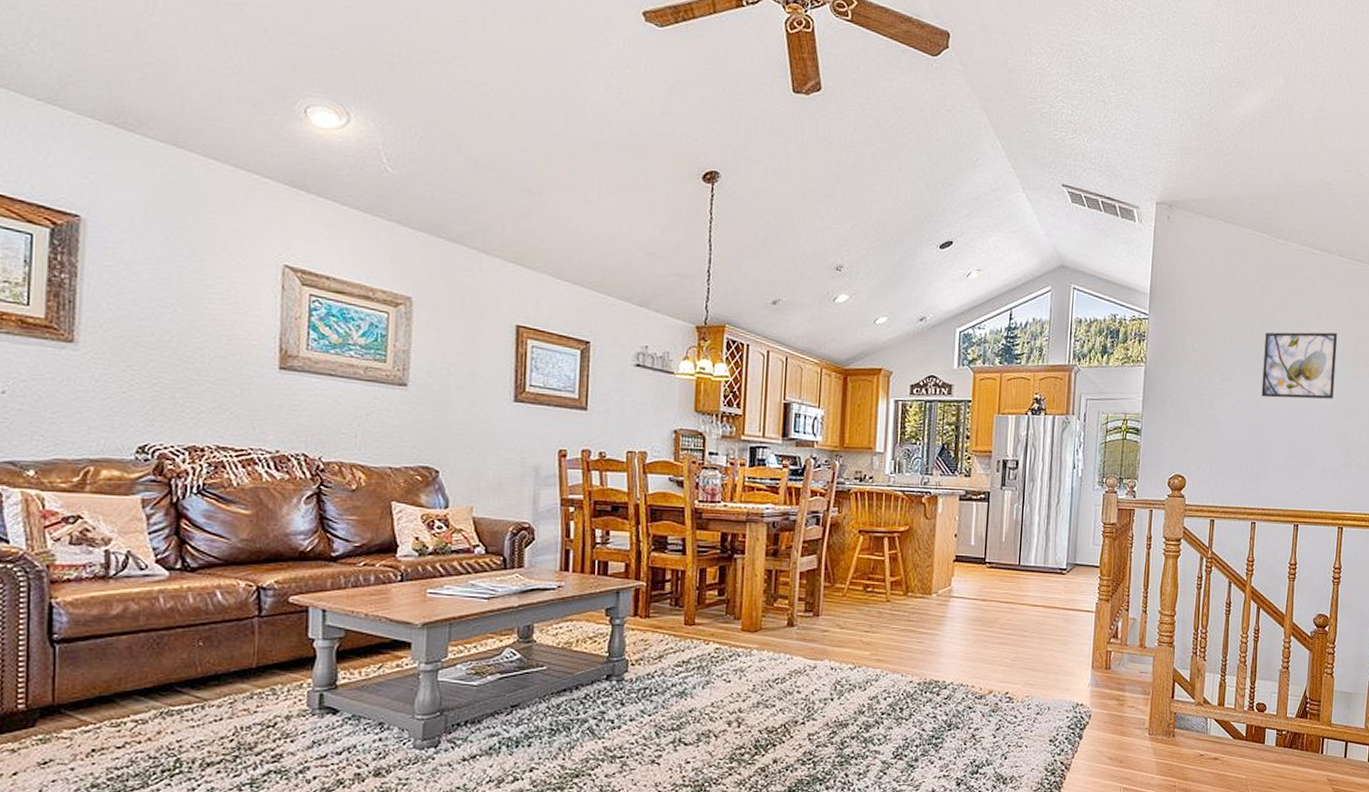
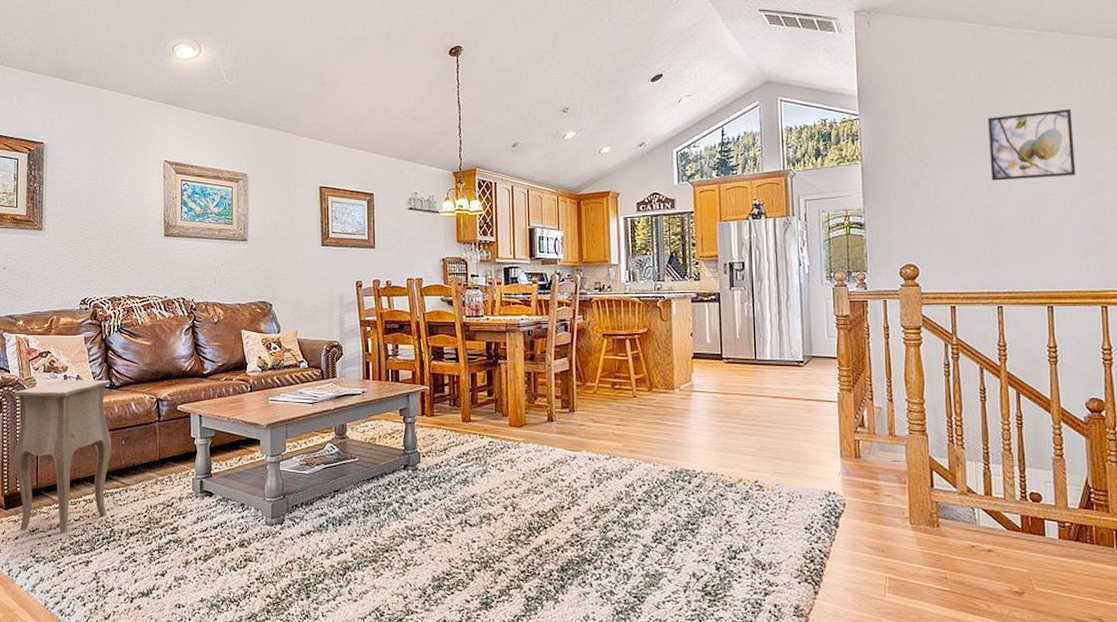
side table: none [13,556,191,766] -> present [14,379,119,534]

